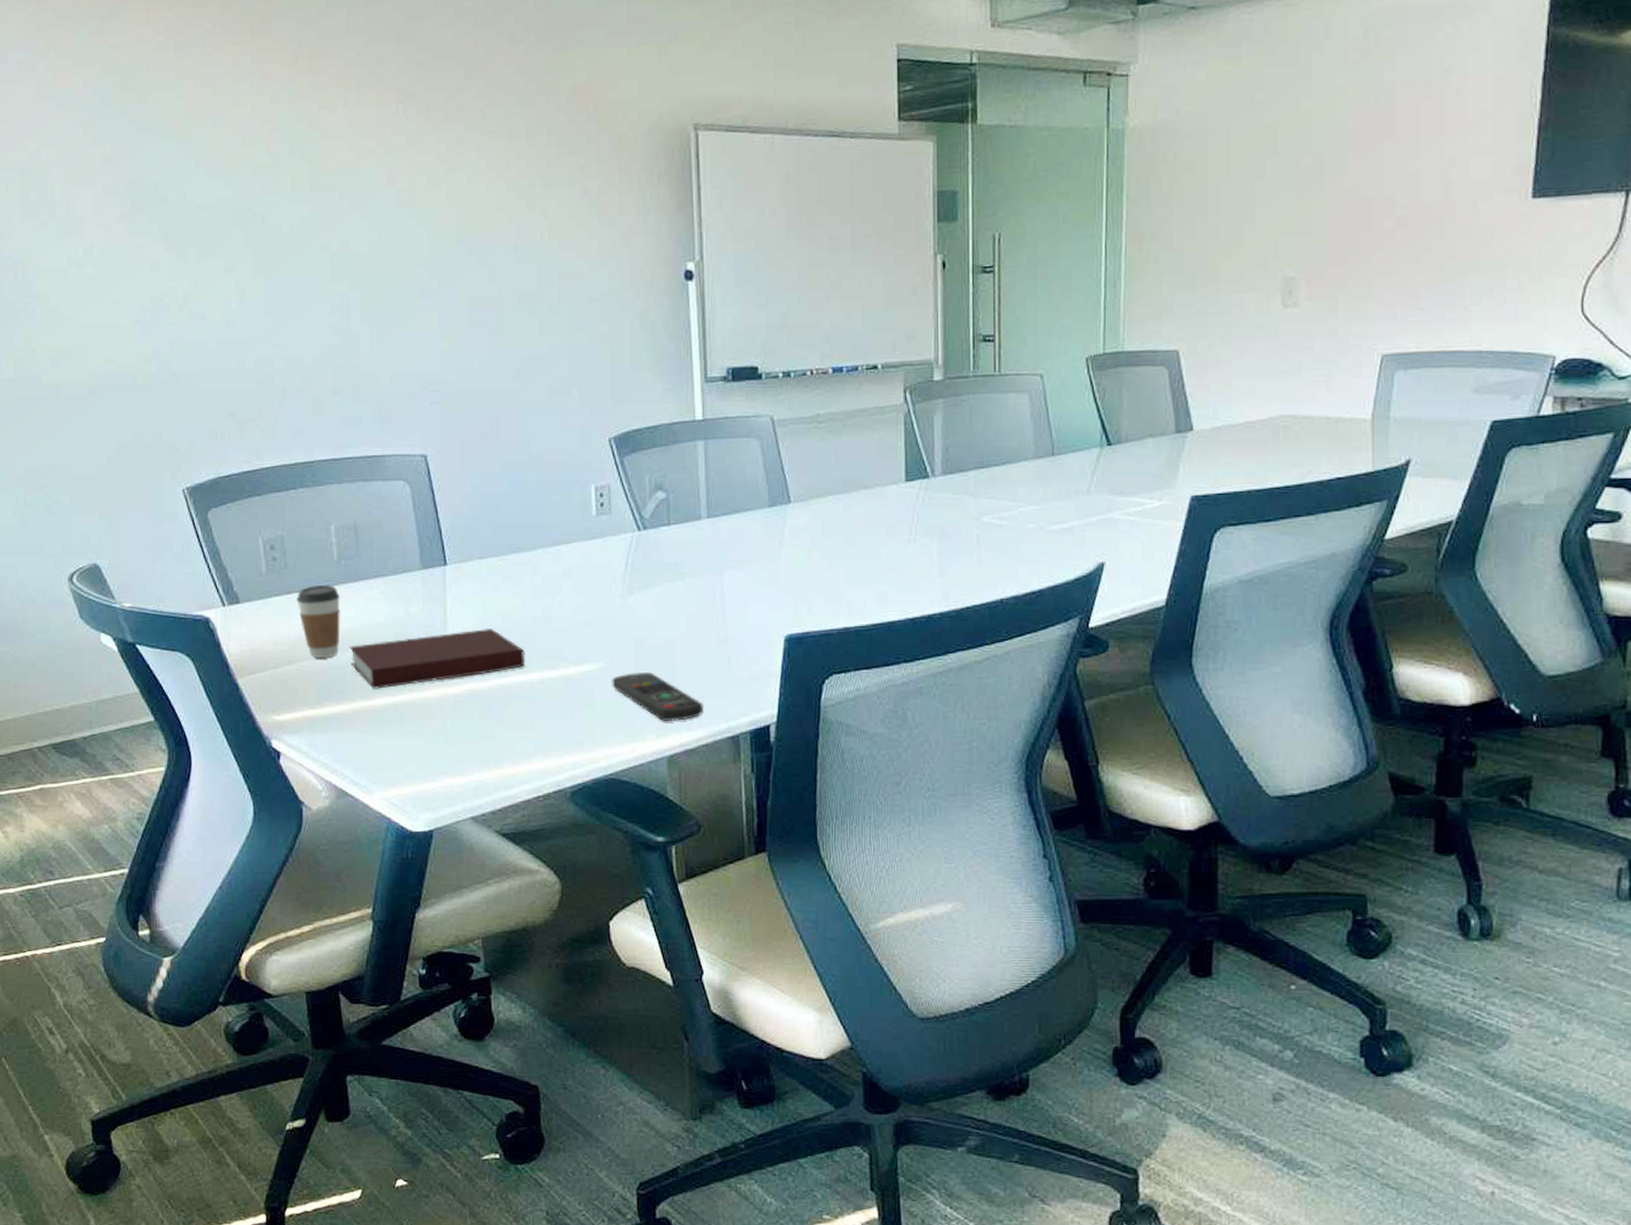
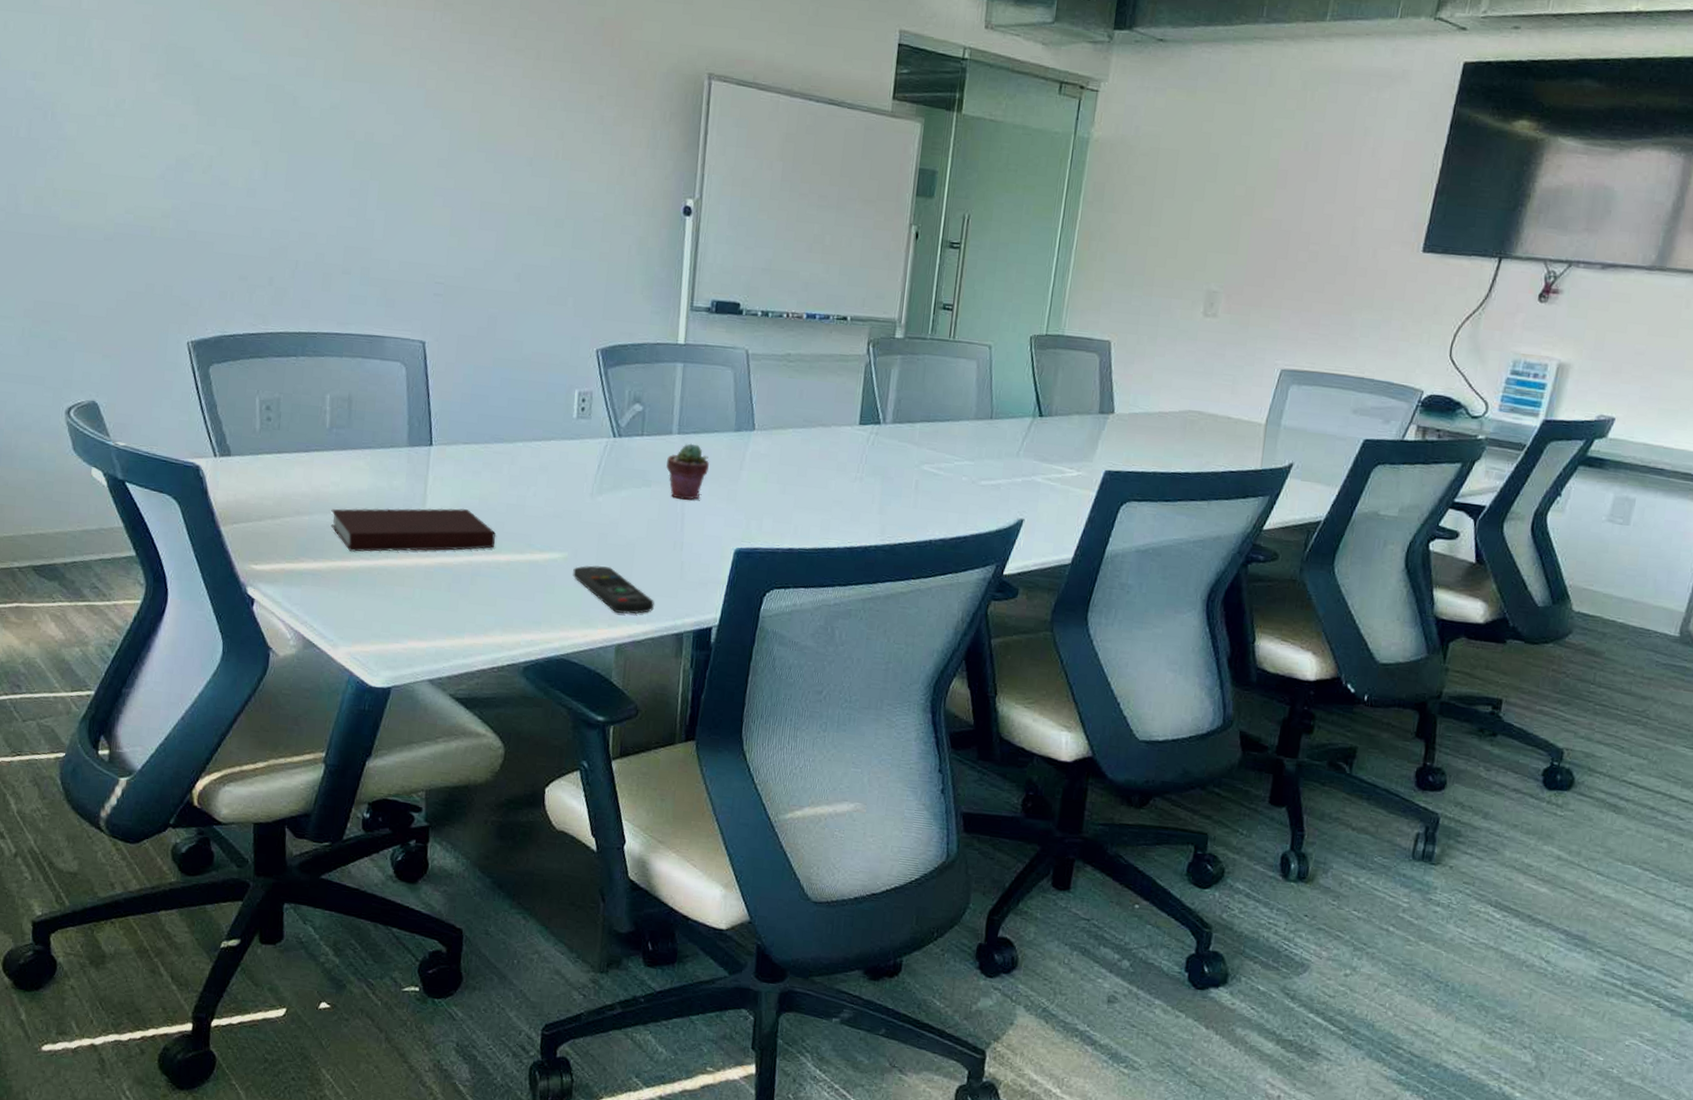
coffee cup: present [297,585,340,659] -> none [286,448,328,518]
potted succulent: none [699,526,745,589] -> present [666,443,709,500]

